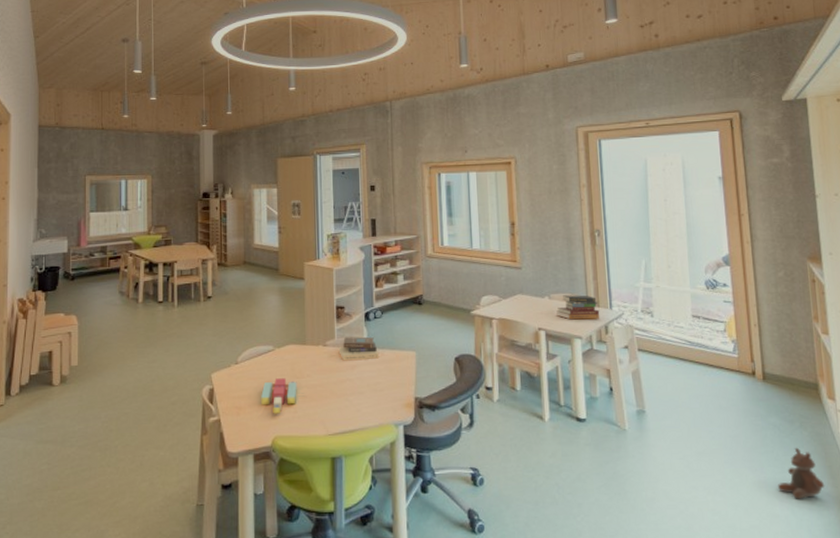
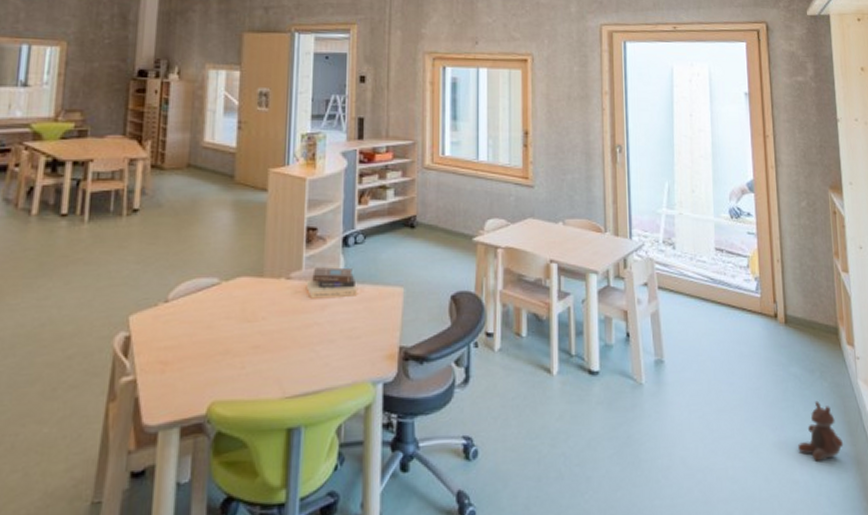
toy blocks: present [261,378,297,414] -> none [196,322,248,371]
books: present [556,295,600,320] -> none [571,221,619,251]

